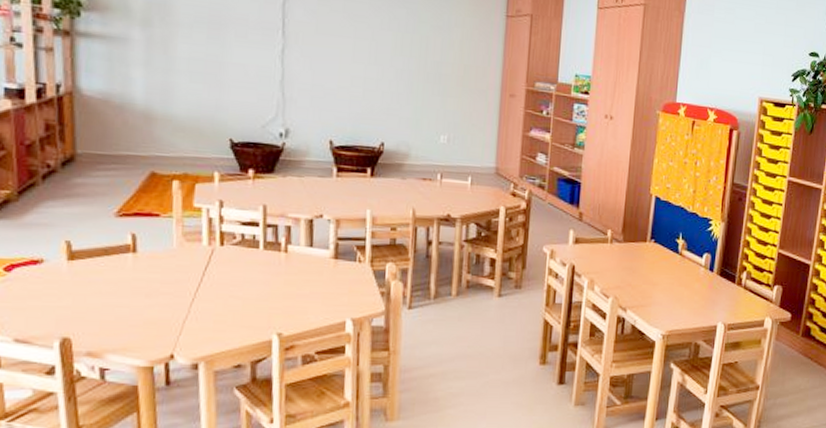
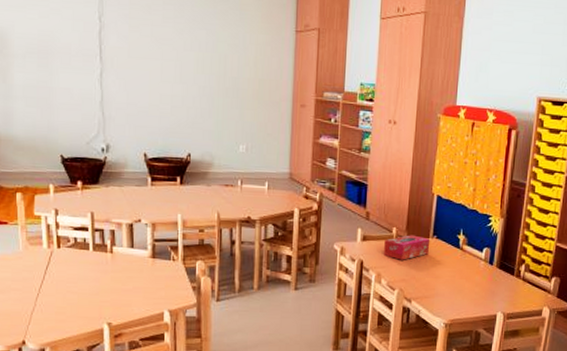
tissue box: none [598,238,648,266] -> present [384,235,430,260]

